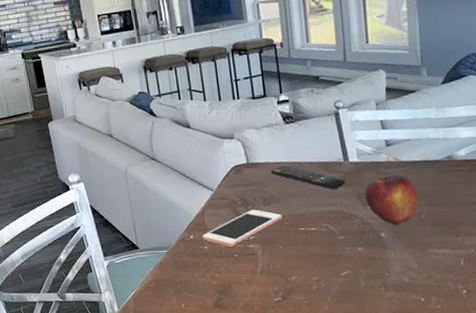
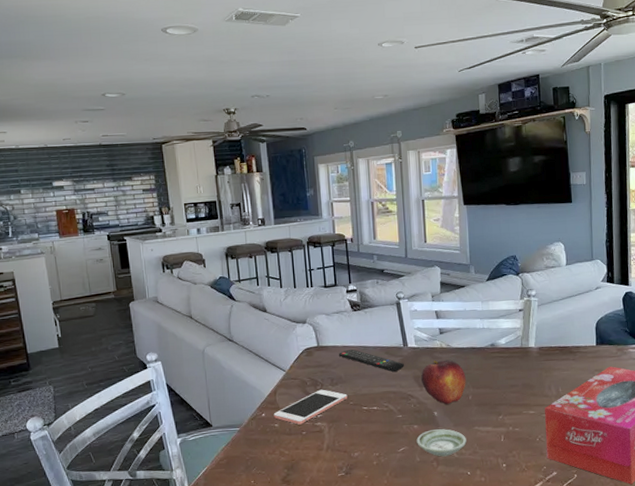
saucer: none [361,251,419,282] -> present [416,429,467,457]

